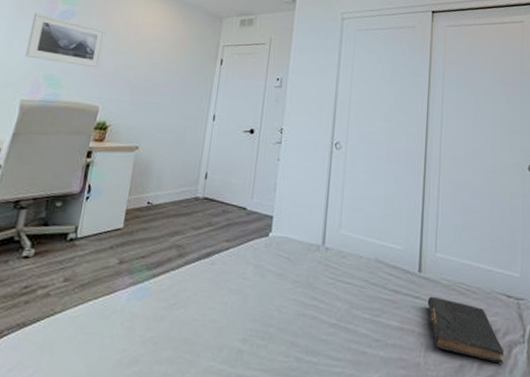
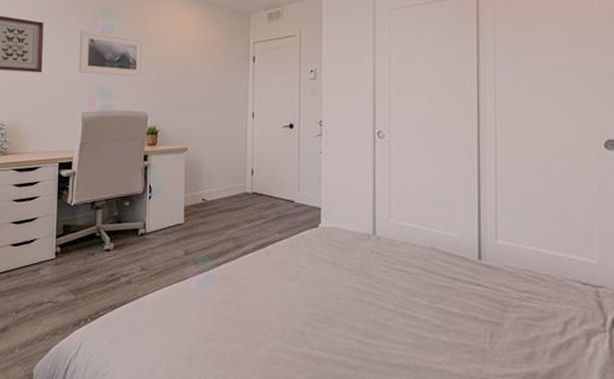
book: present [427,296,505,364] -> none [490,283,582,352]

